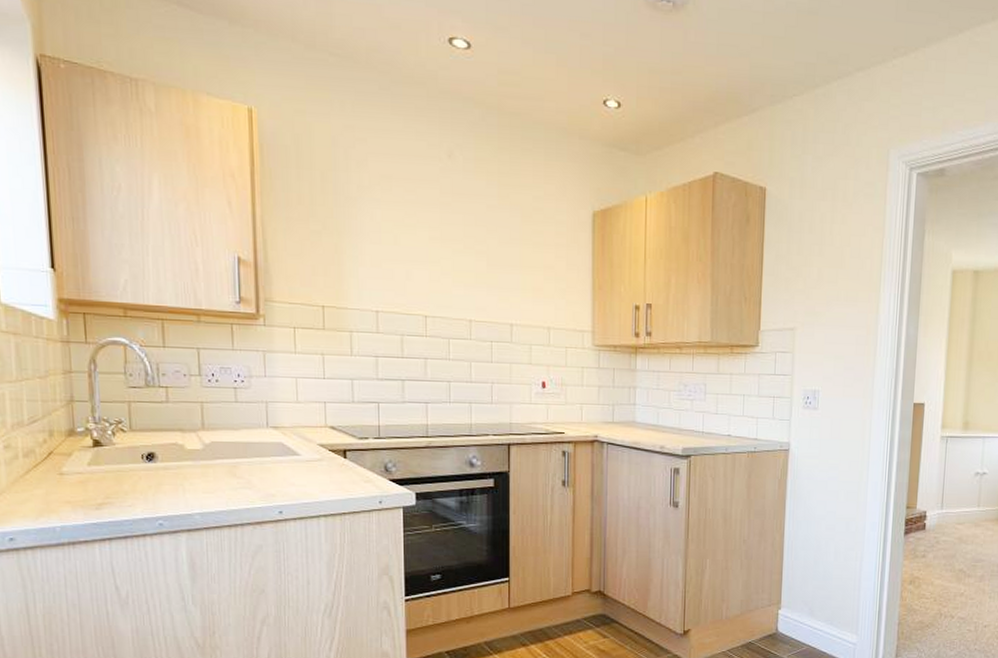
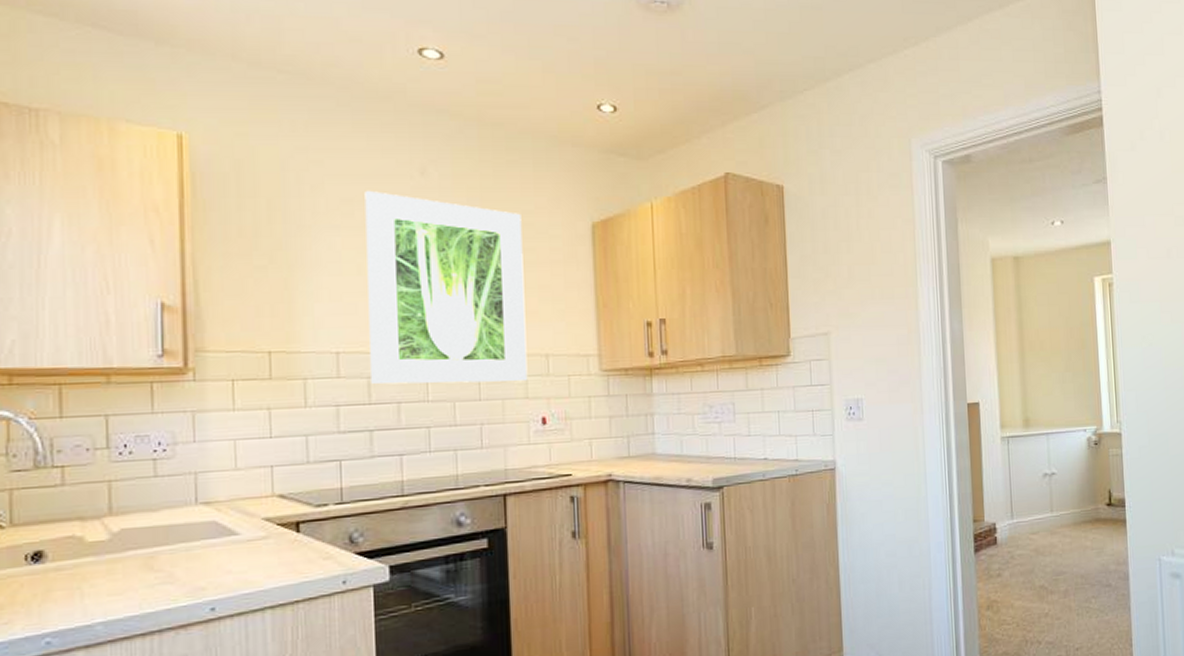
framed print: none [401,168,532,350] -> present [365,190,528,385]

